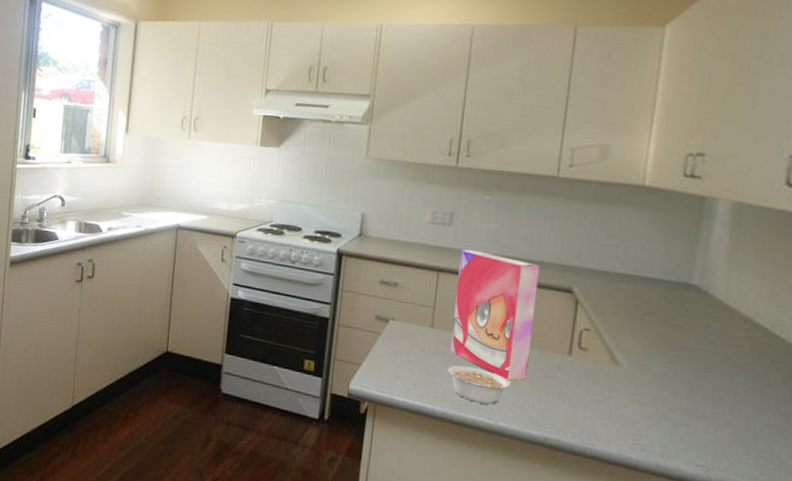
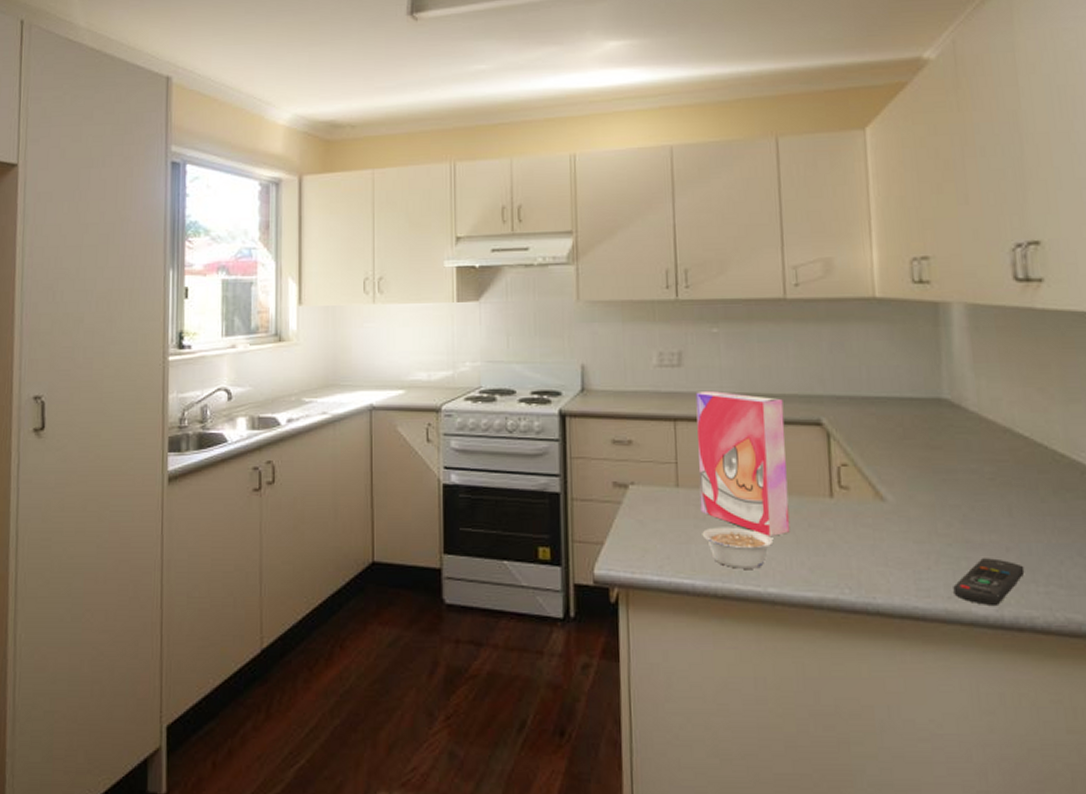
remote control: none [667,427,739,469] -> present [953,558,1025,607]

